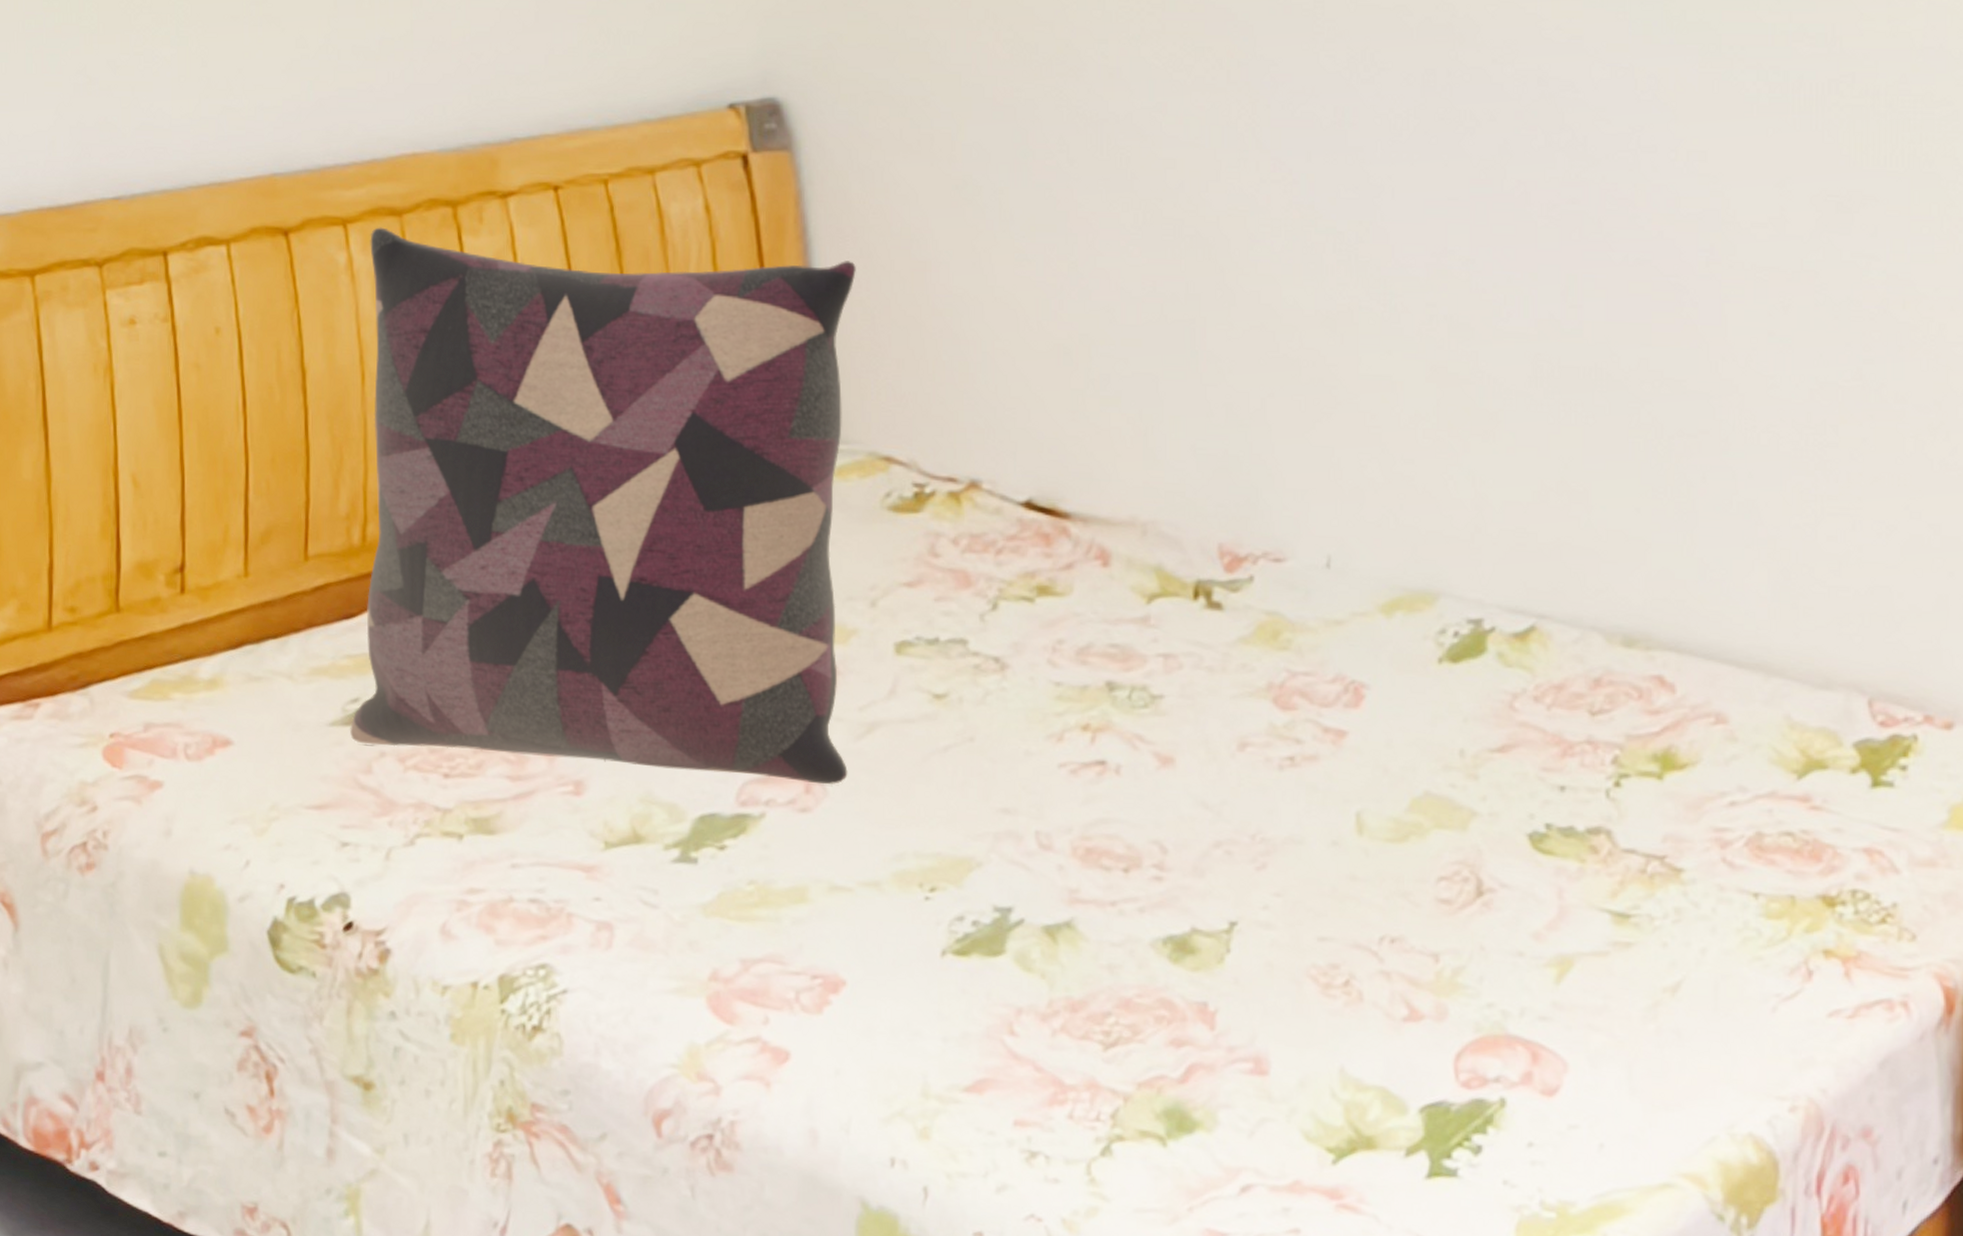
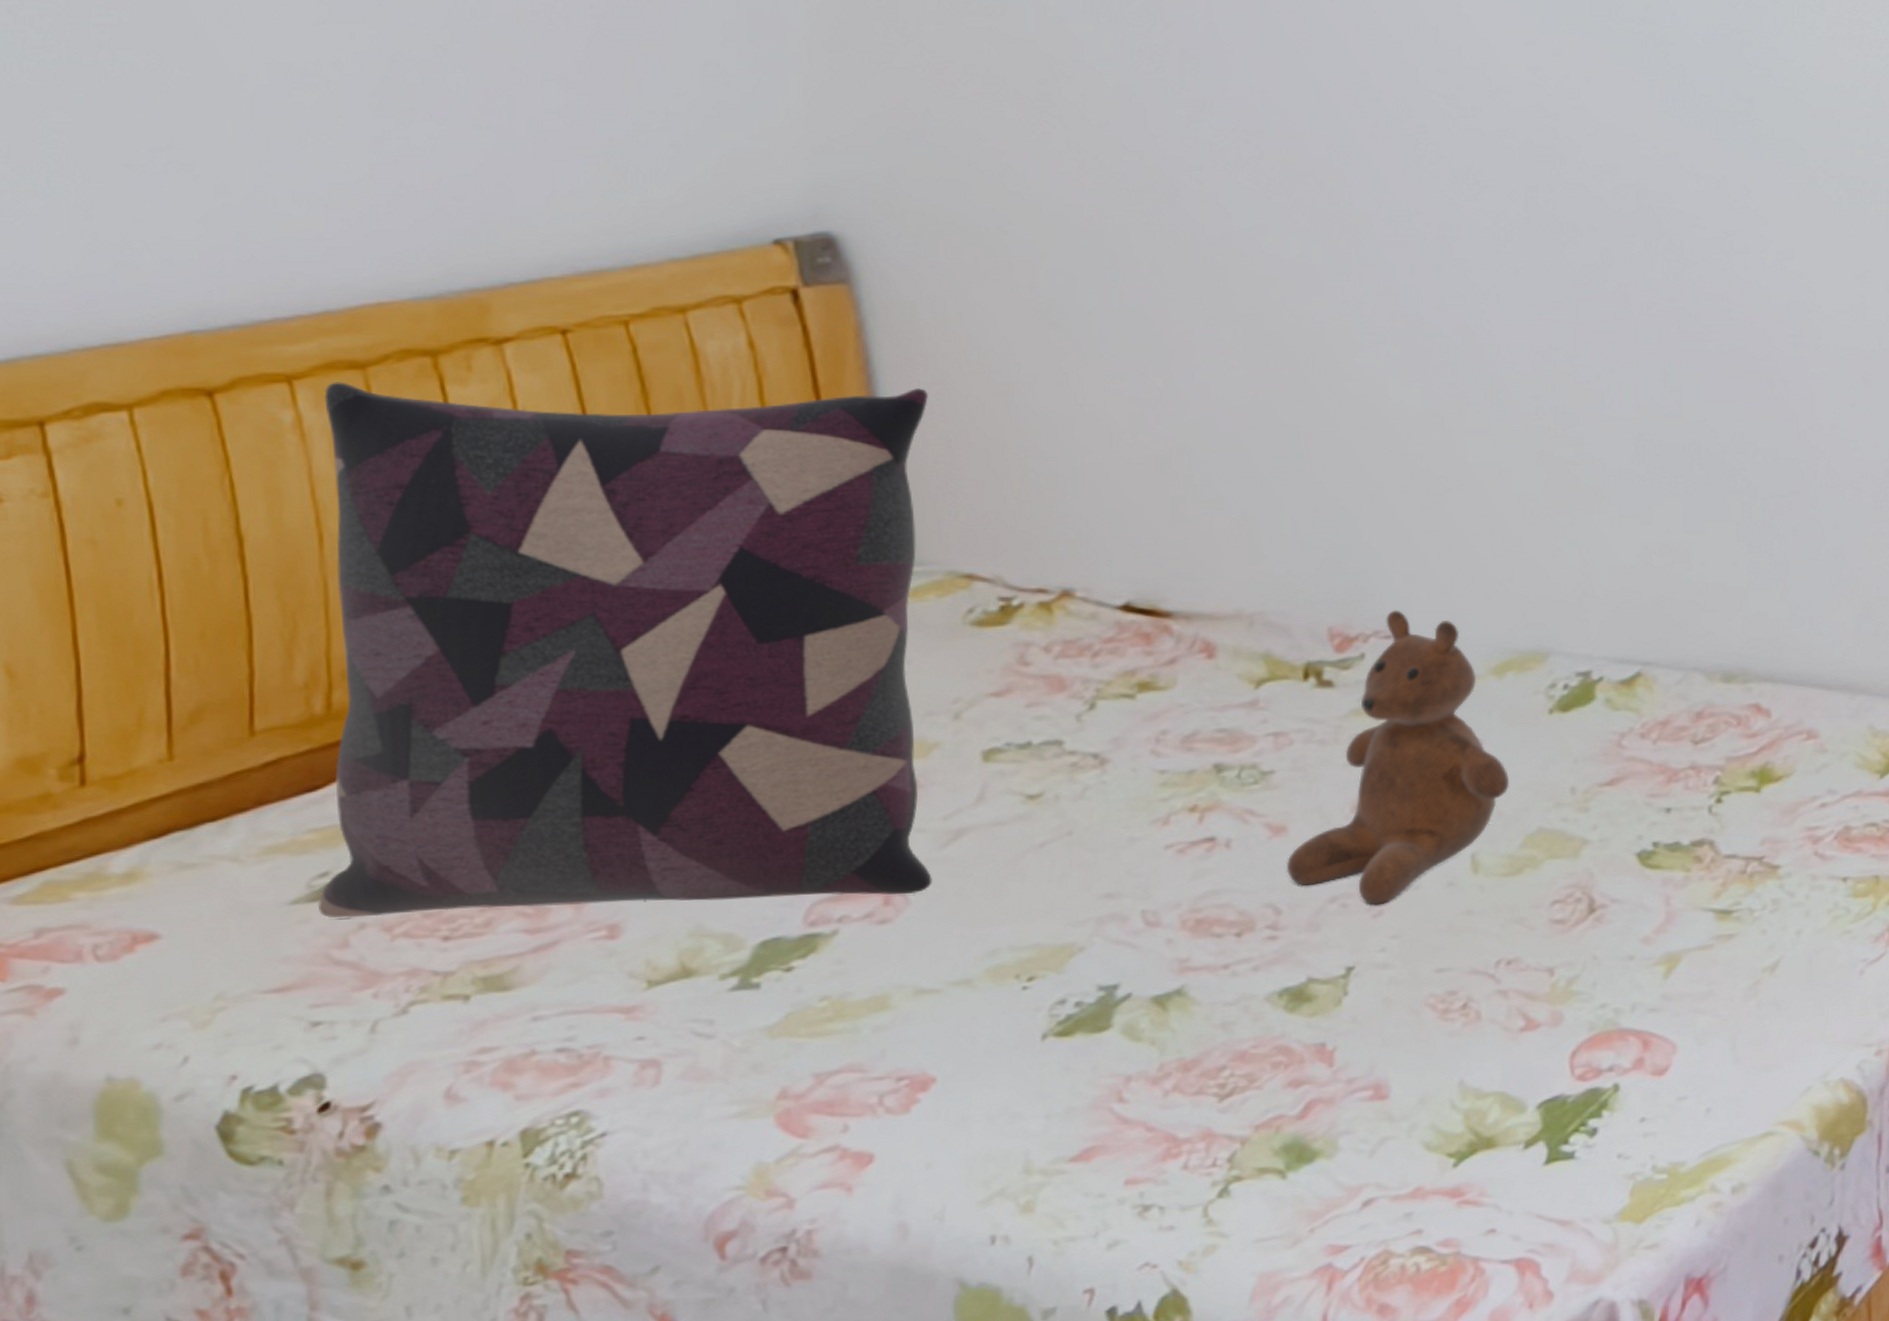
teddy bear: none [1173,531,1396,857] -> present [1286,610,1509,906]

